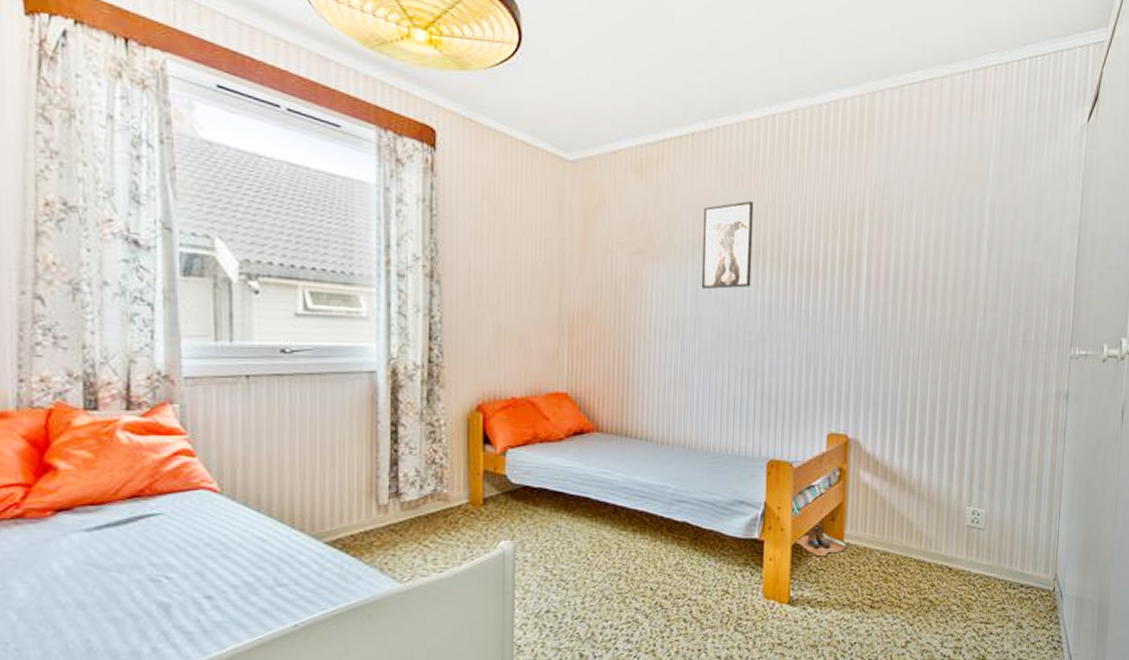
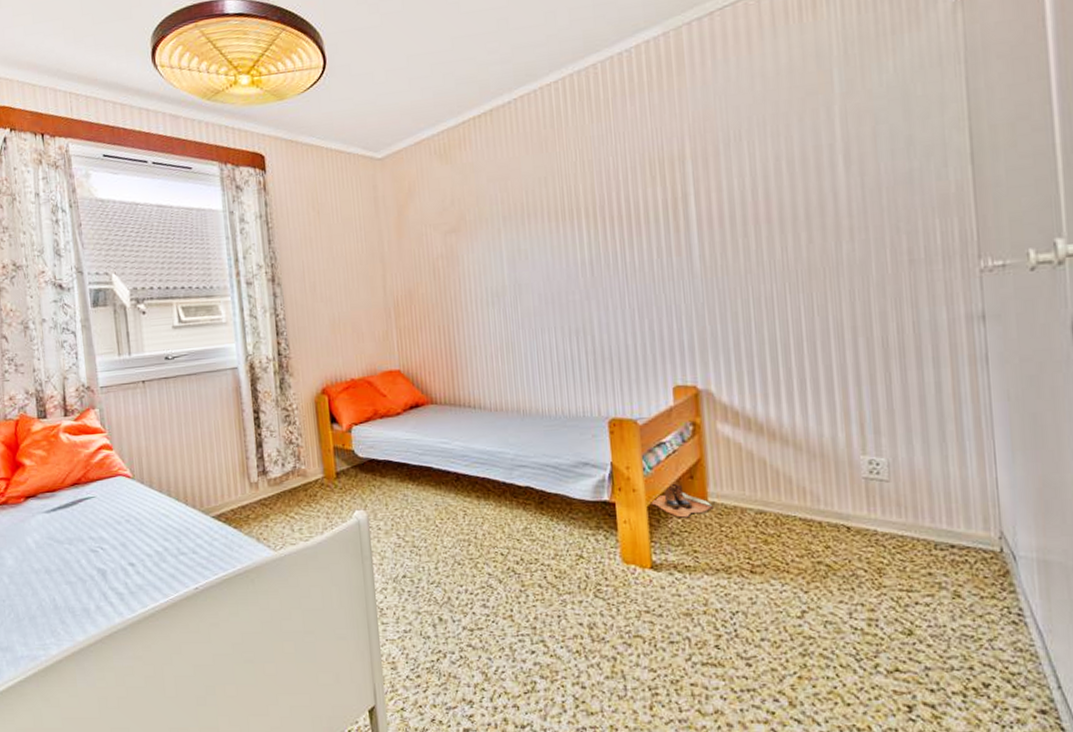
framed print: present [701,200,754,290] -> none [510,162,568,256]

